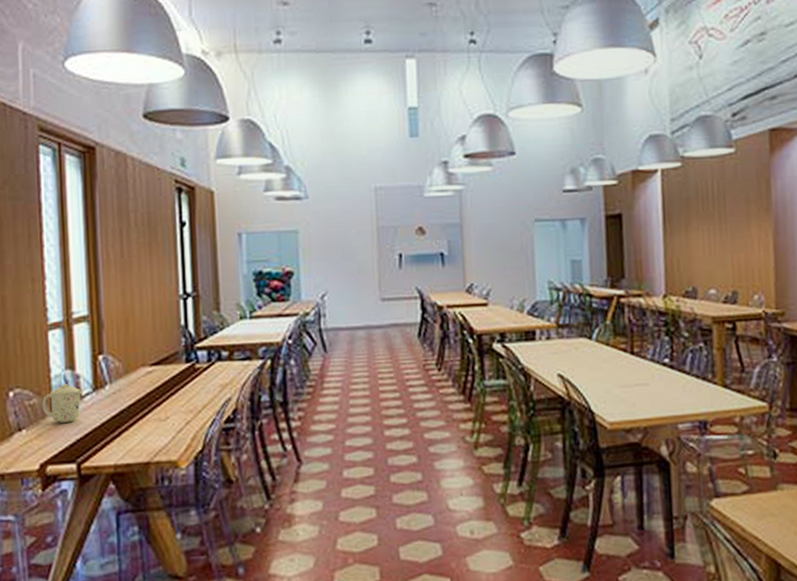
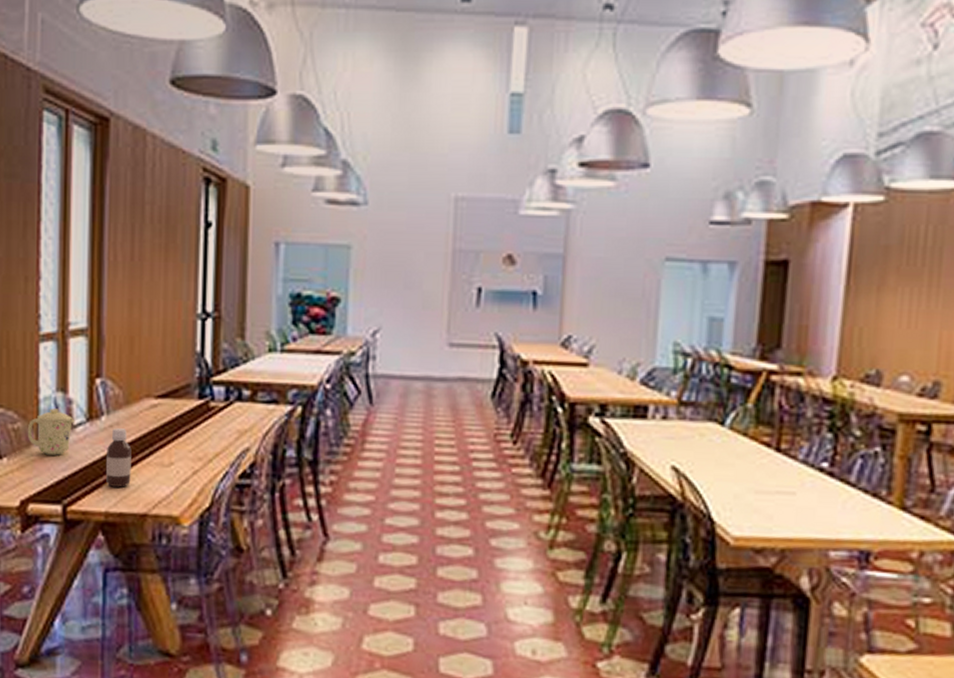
bottle: none [112,394,134,443] -> present [106,428,131,488]

